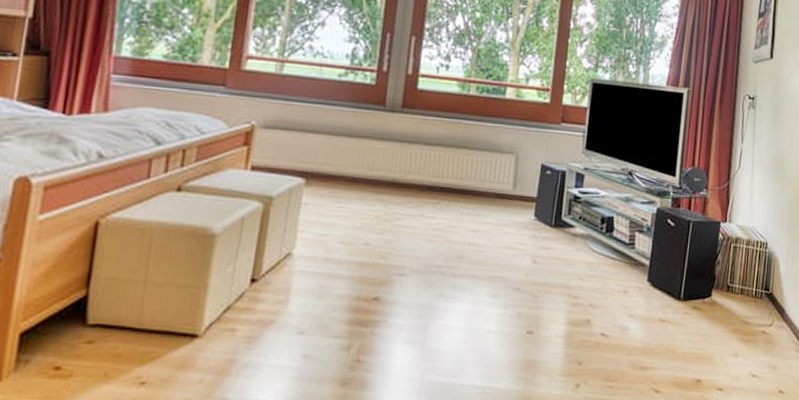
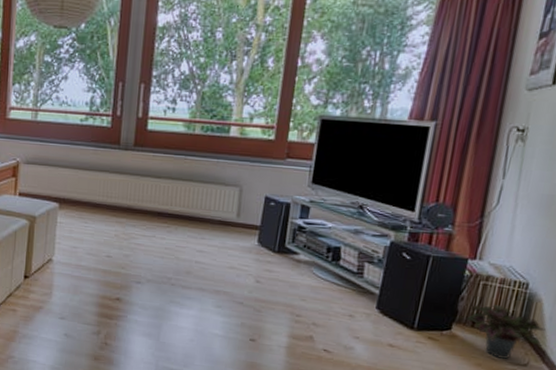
potted plant: none [721,266,783,322] -> present [464,304,546,360]

